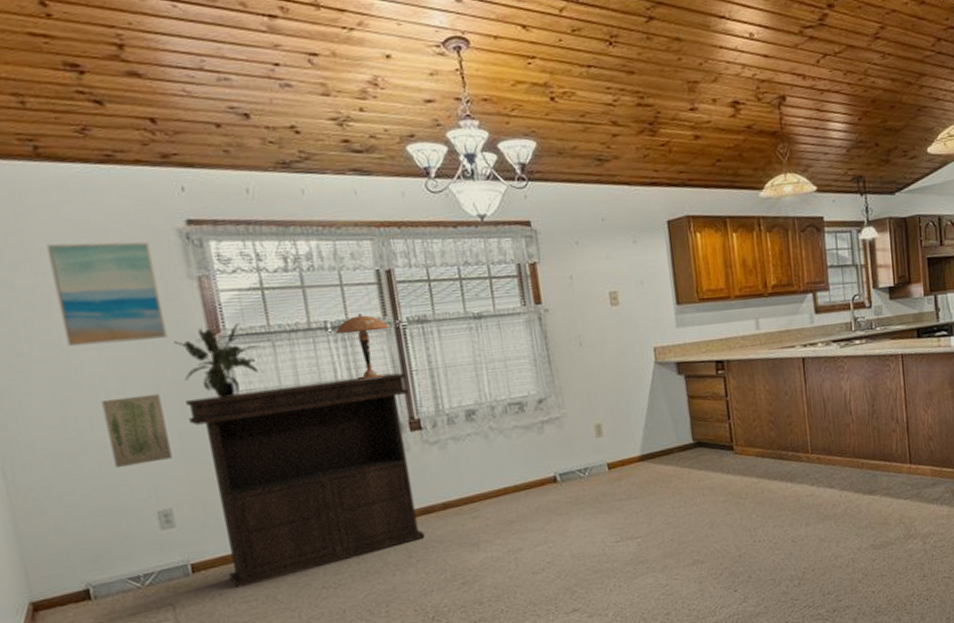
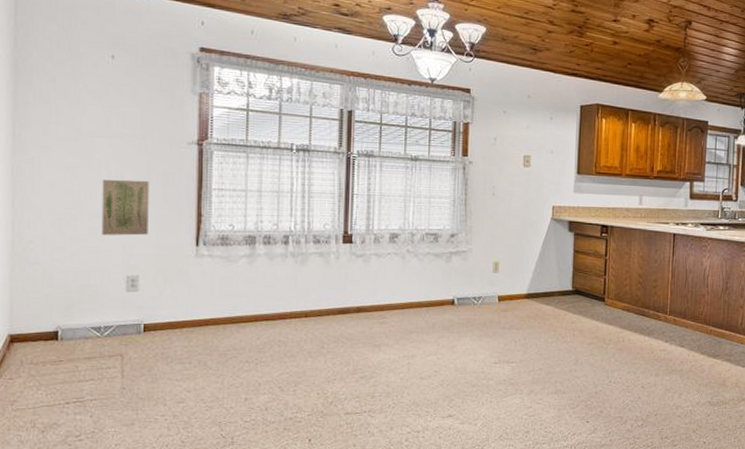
wall art: present [46,242,168,347] -> none [86,50,167,138]
potted plant: present [174,323,259,399] -> none [170,133,236,193]
console table: present [185,373,425,589] -> none [168,189,348,351]
table lamp: present [334,314,390,380] -> none [298,142,343,195]

